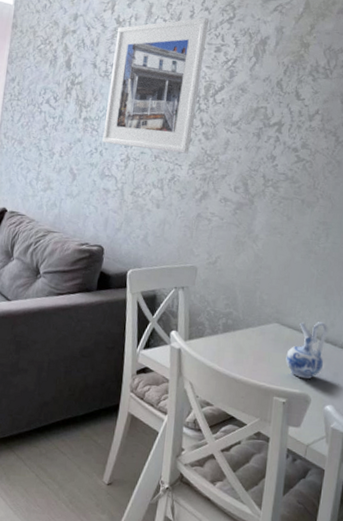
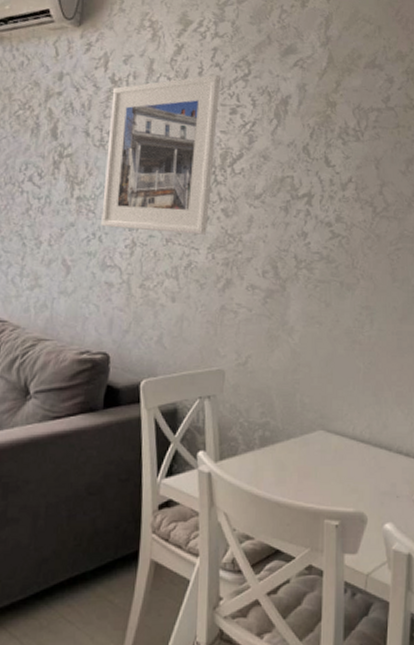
ceramic pitcher: present [286,322,329,379] -> none [335,424,382,495]

